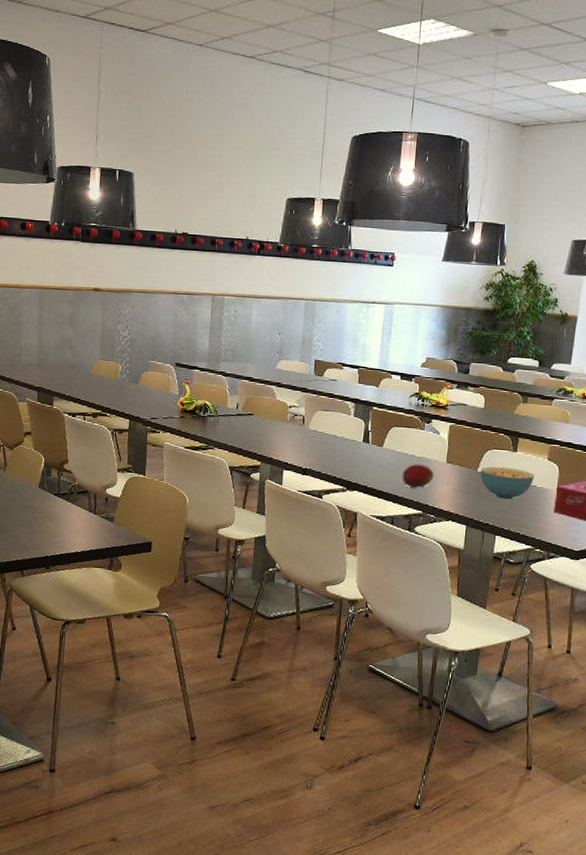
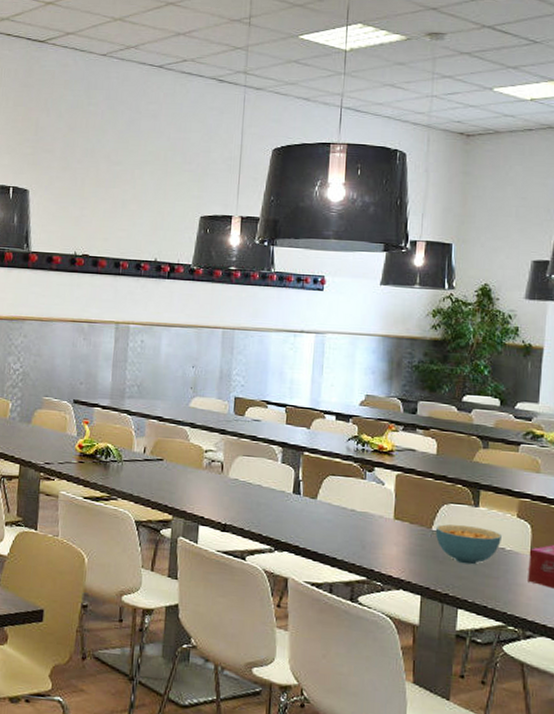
fruit: present [402,463,434,488] -> none [341,520,379,549]

